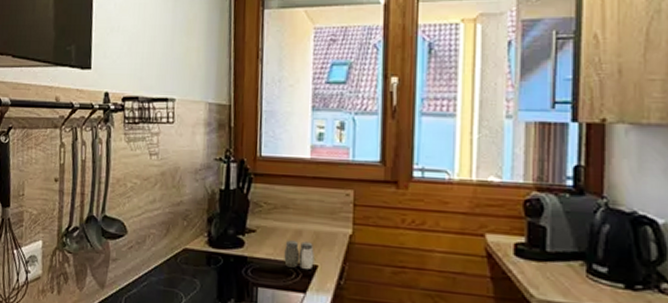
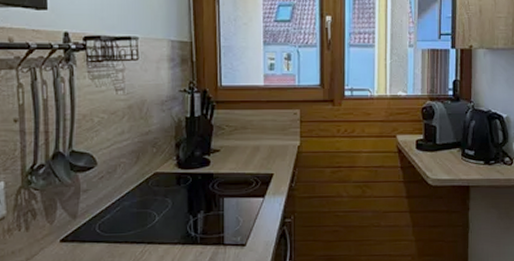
salt and pepper shaker: present [284,240,315,269] -> none [245,155,270,178]

